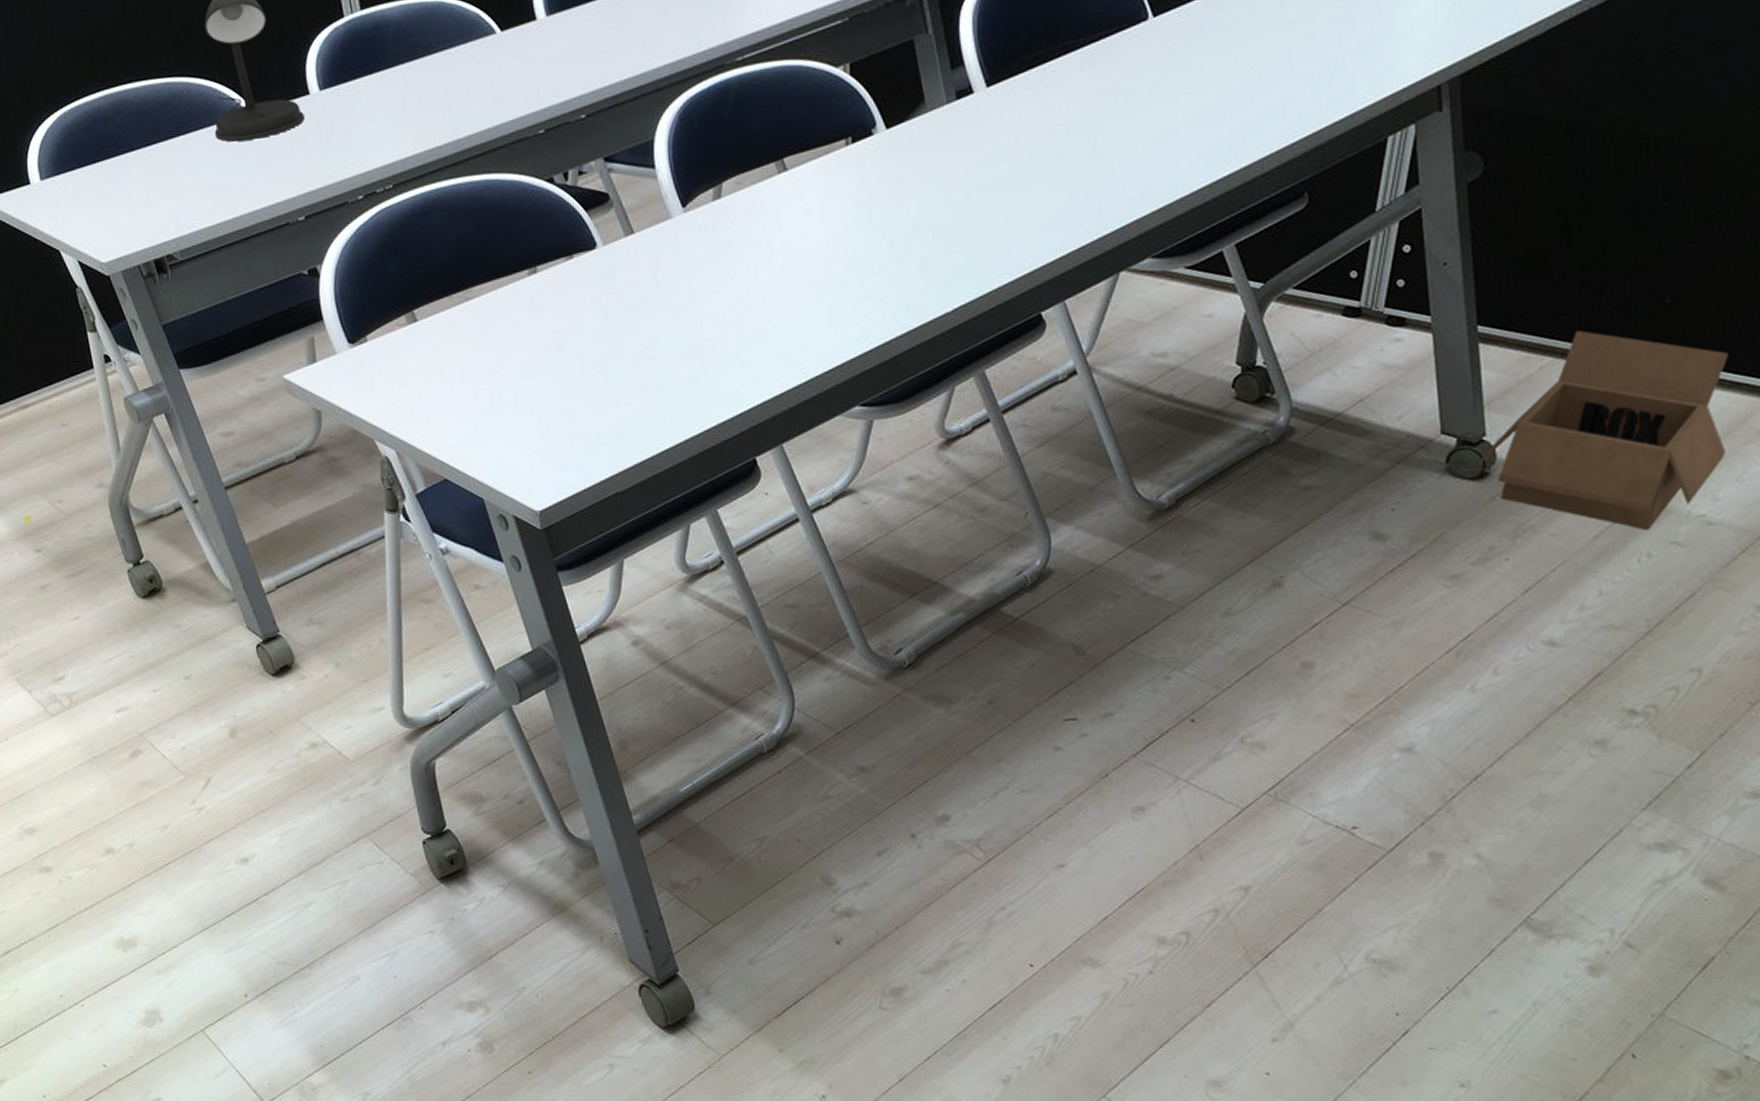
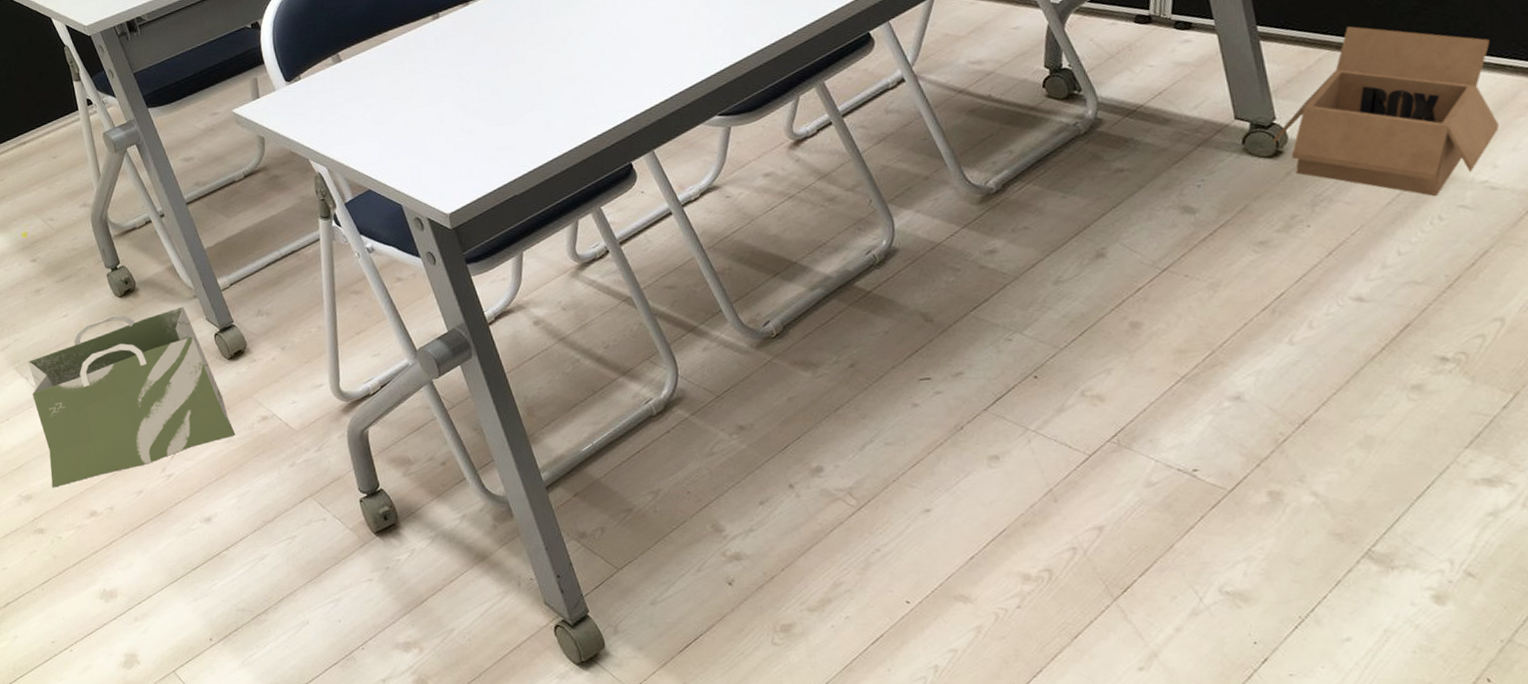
grocery bag: none [31,611,280,820] -> present [28,306,236,488]

